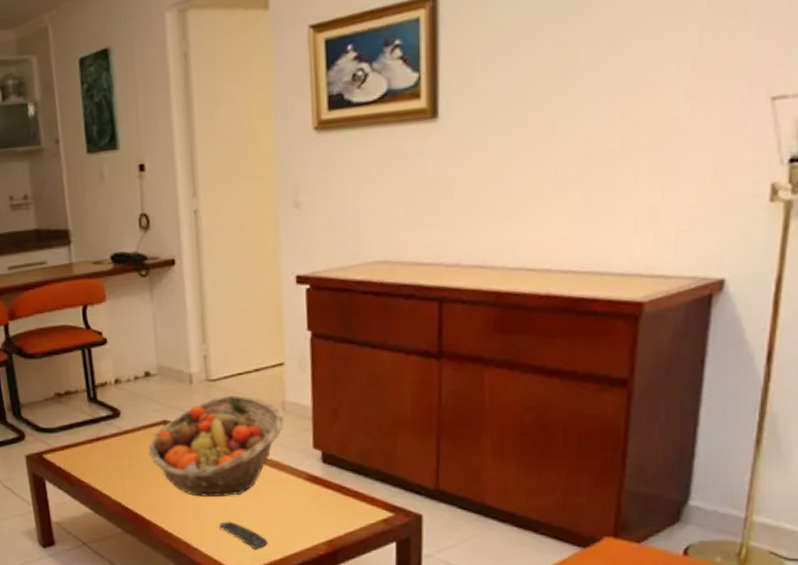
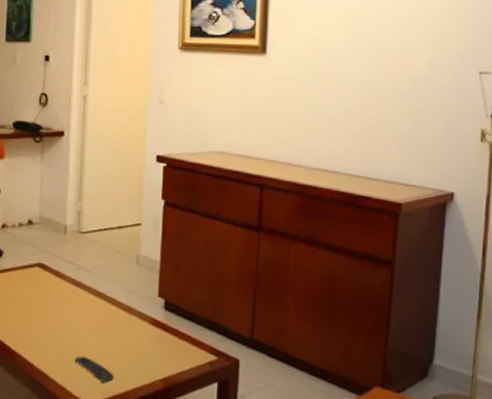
fruit basket: present [148,394,284,497] -> none [22,246,137,334]

